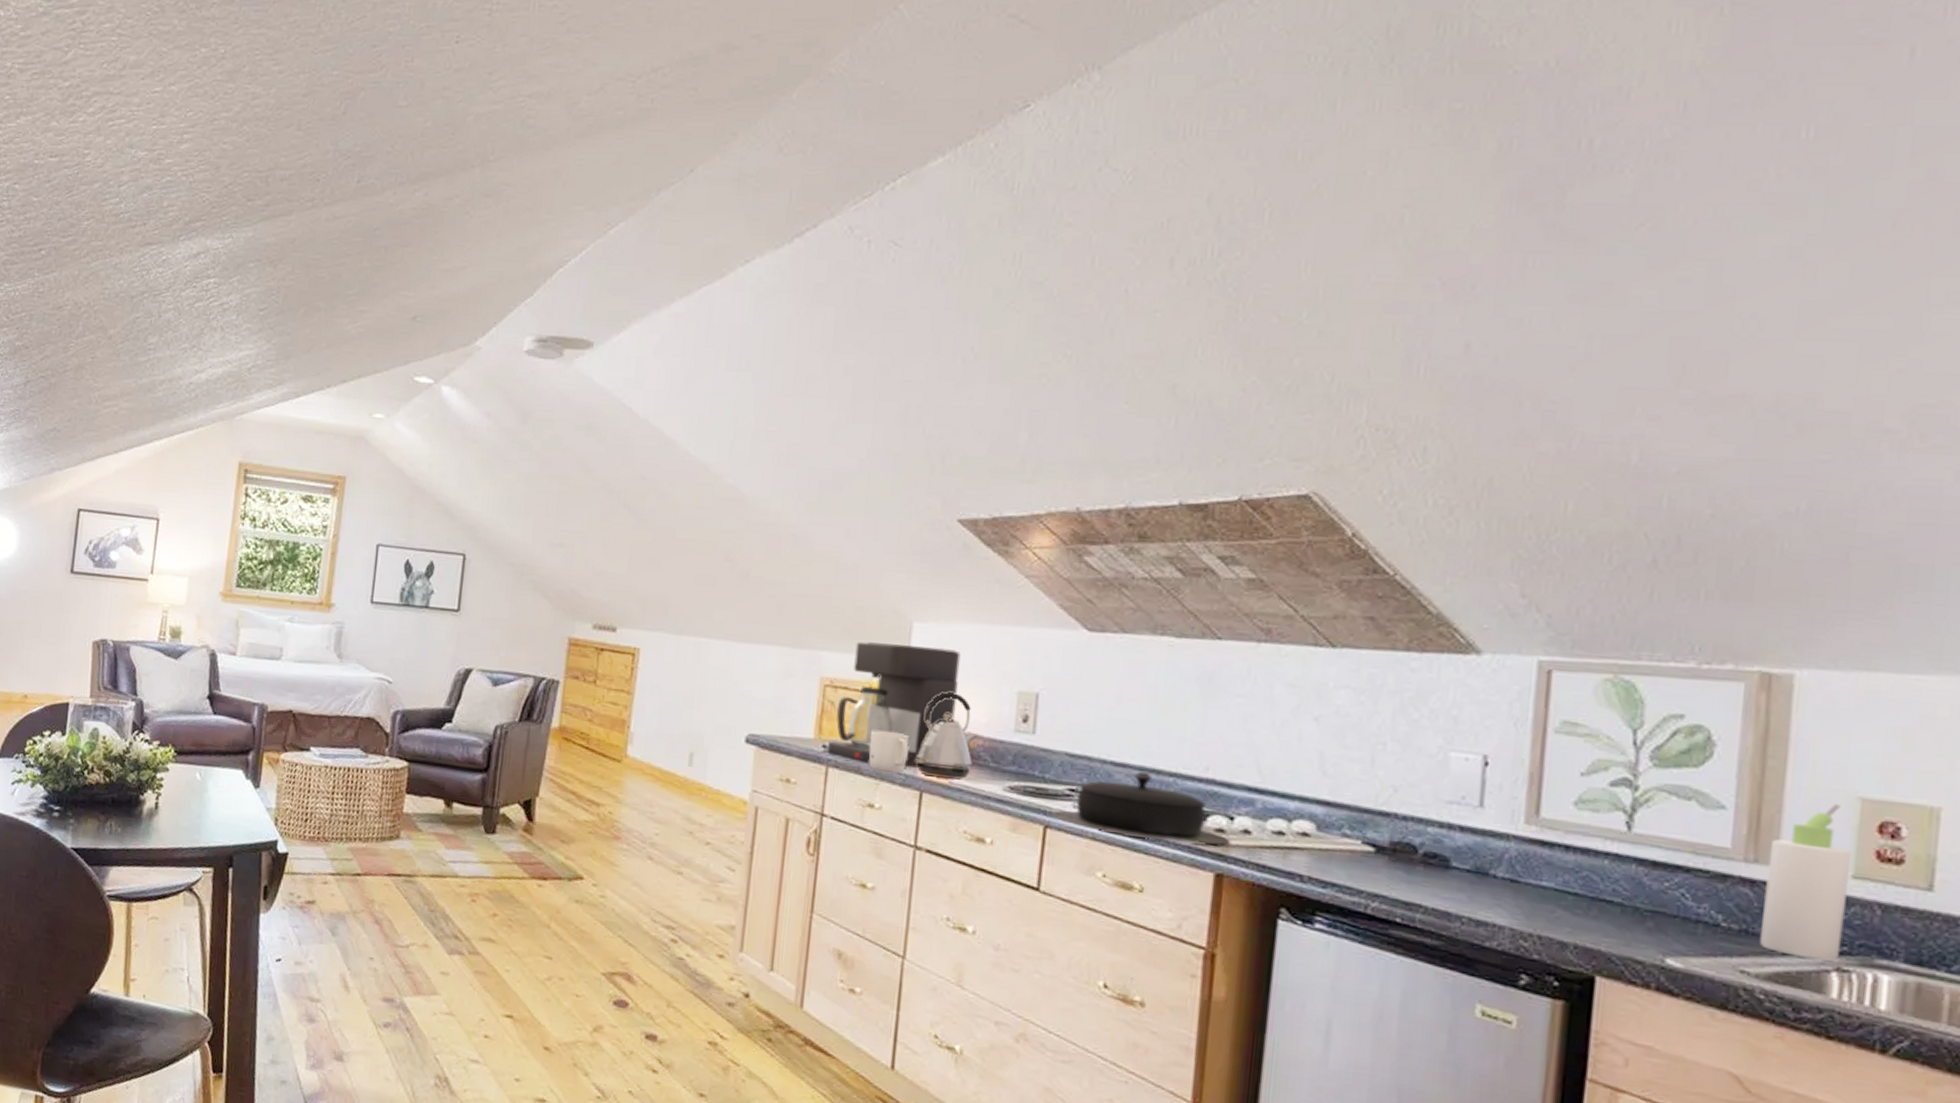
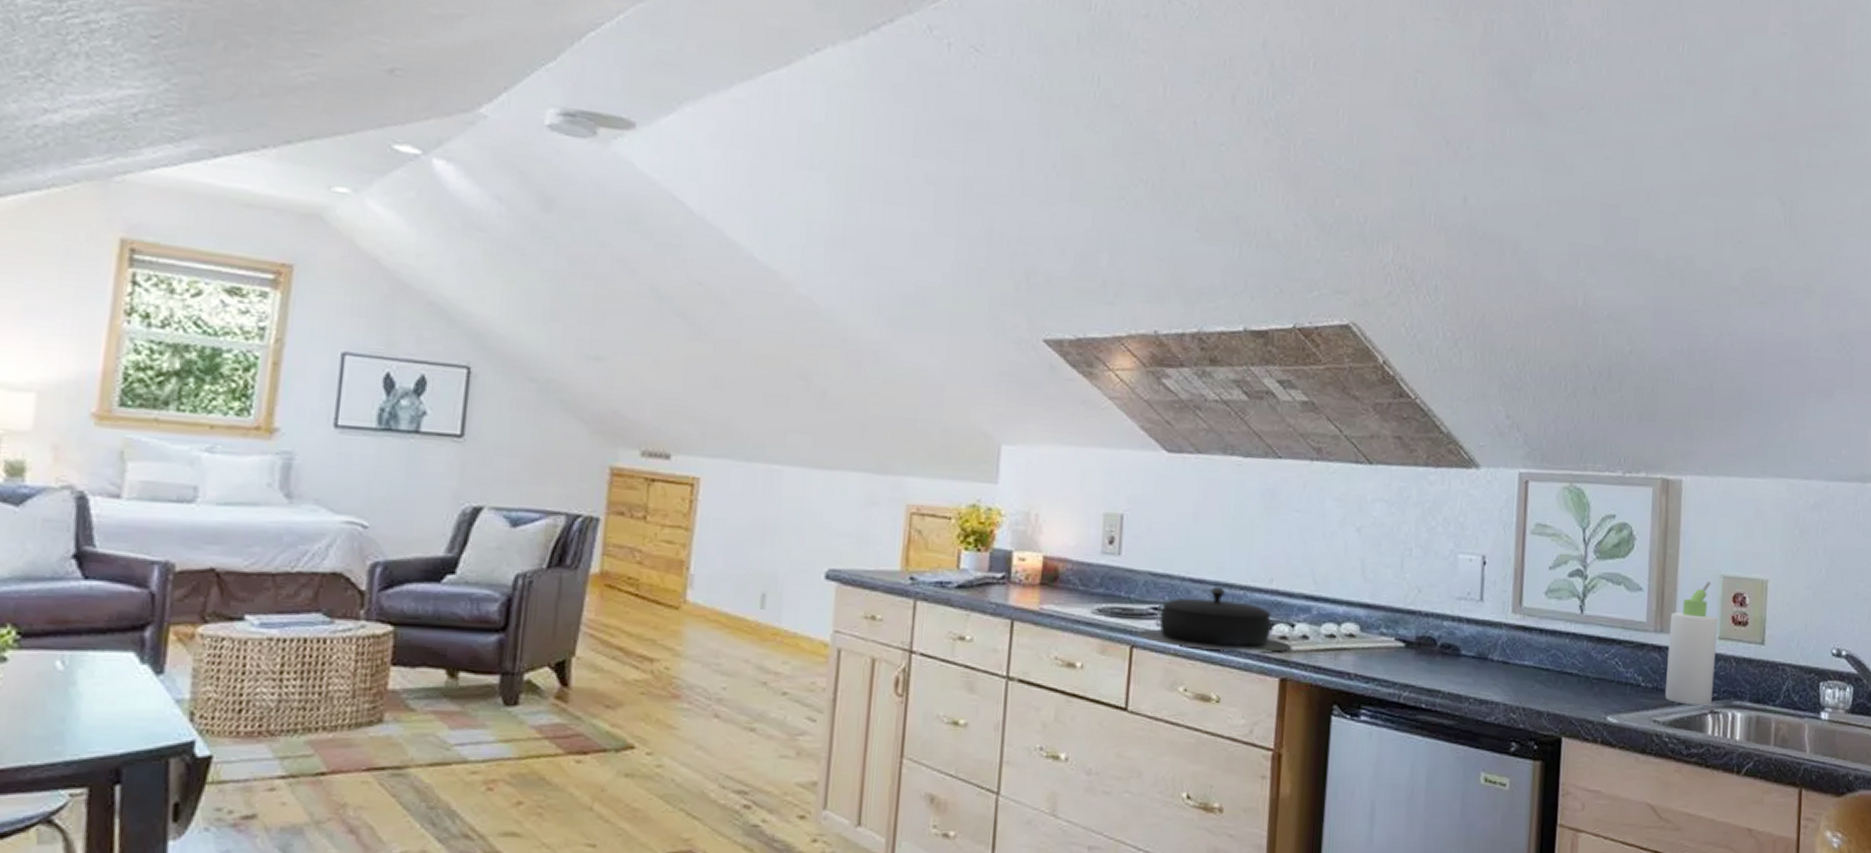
coffee maker: present [826,641,961,769] -> none [914,466,1049,597]
mug: present [868,730,910,773] -> none [958,559,1000,602]
kettle: present [915,692,976,780] -> none [1005,516,1065,605]

